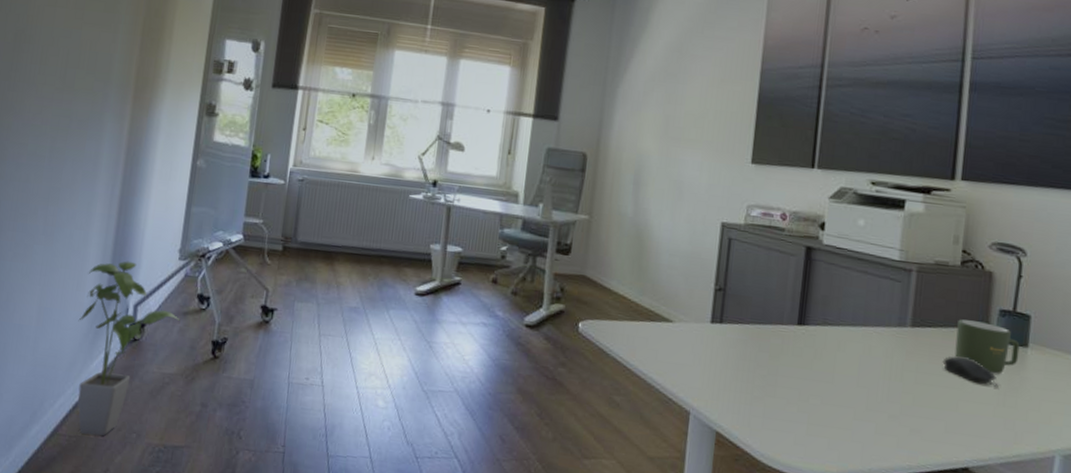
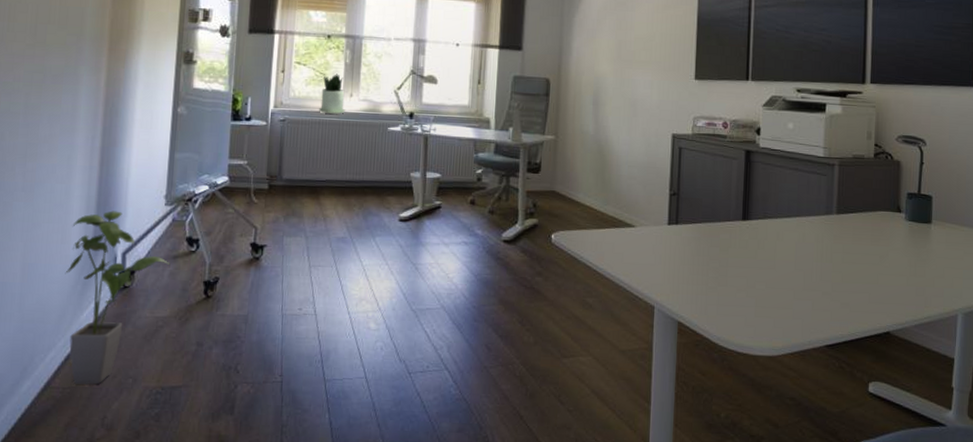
planter: none [339,134,367,177] -> present [319,74,345,114]
computer mouse: present [942,356,998,388] -> none [864,236,910,261]
mug: present [954,319,1020,375] -> none [873,204,925,249]

